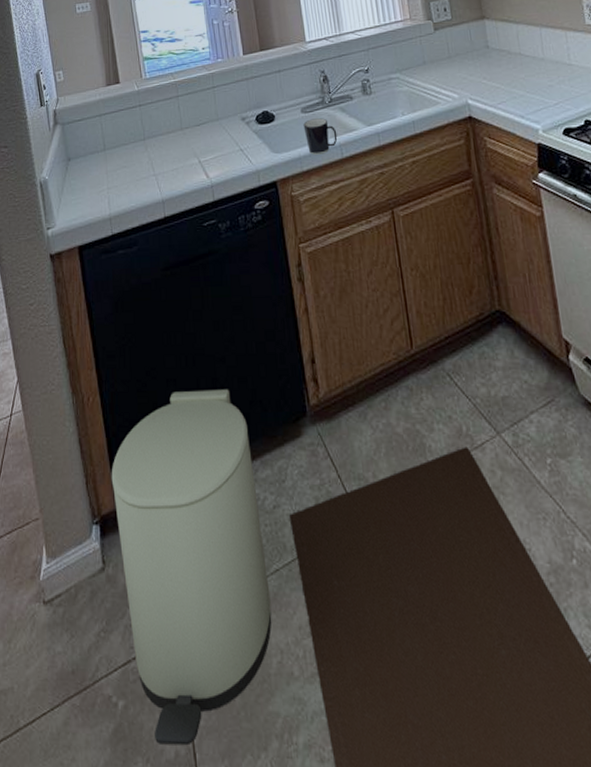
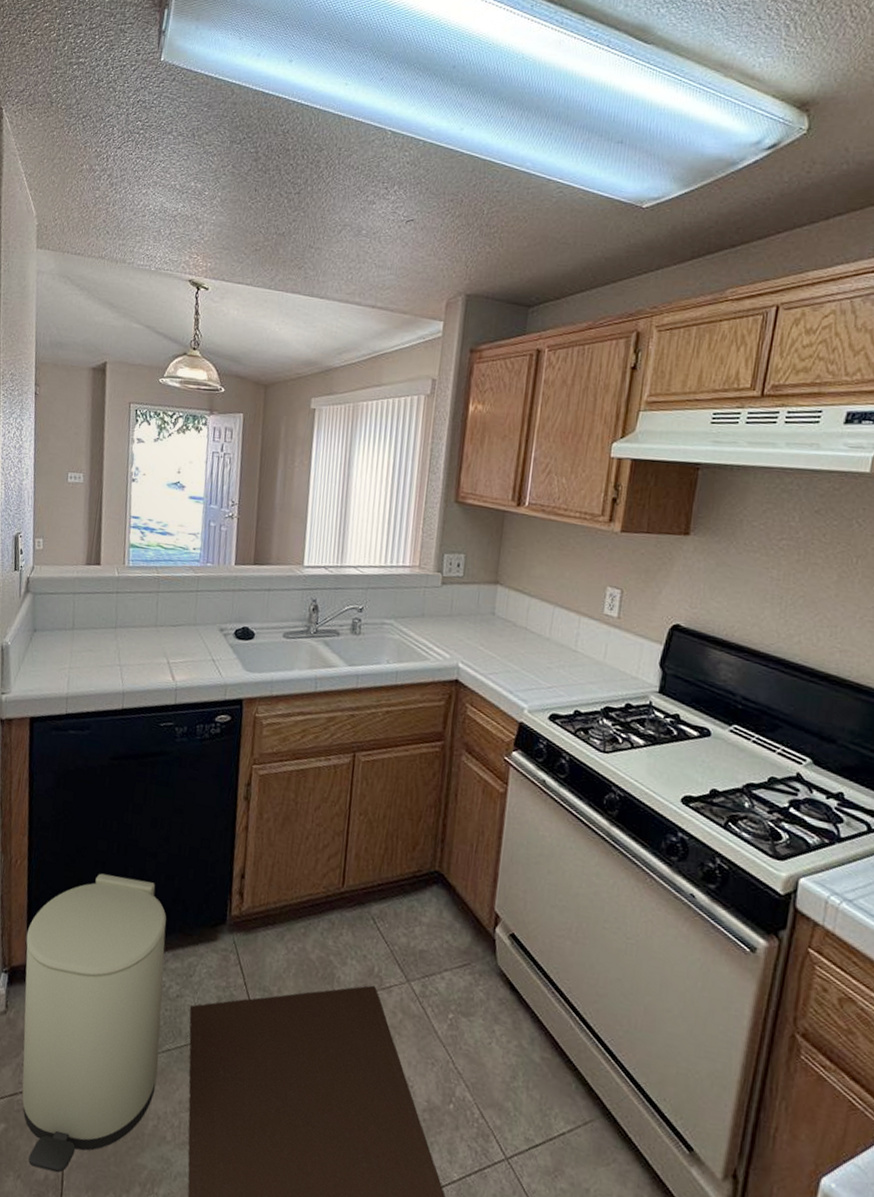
mug: present [303,118,338,156] -> none [281,645,316,684]

